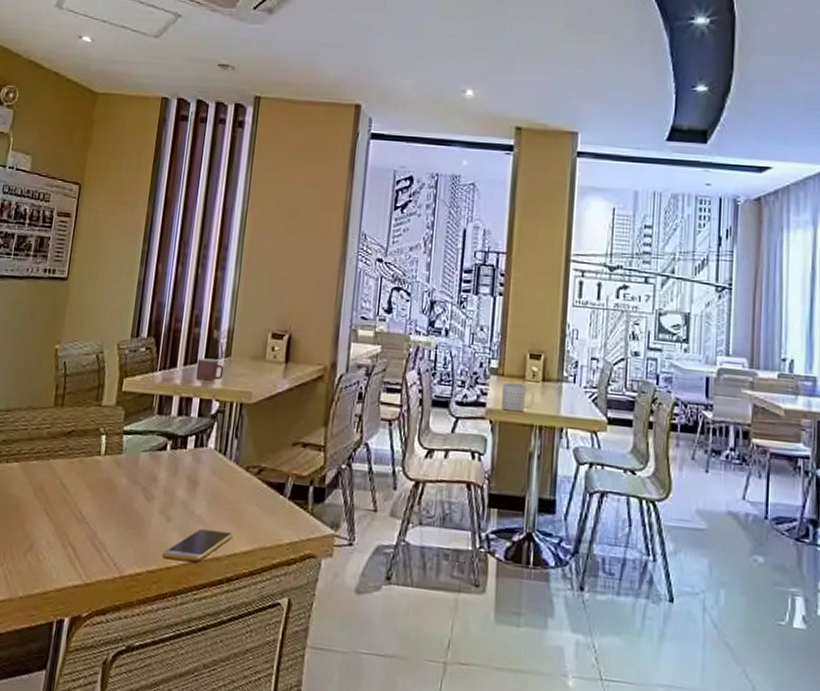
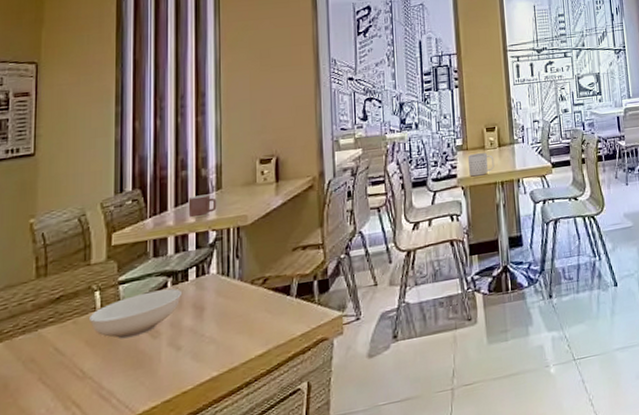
bowl: none [93,449,180,494] -> present [88,288,183,339]
smartphone: present [161,529,233,563] -> none [176,342,246,386]

